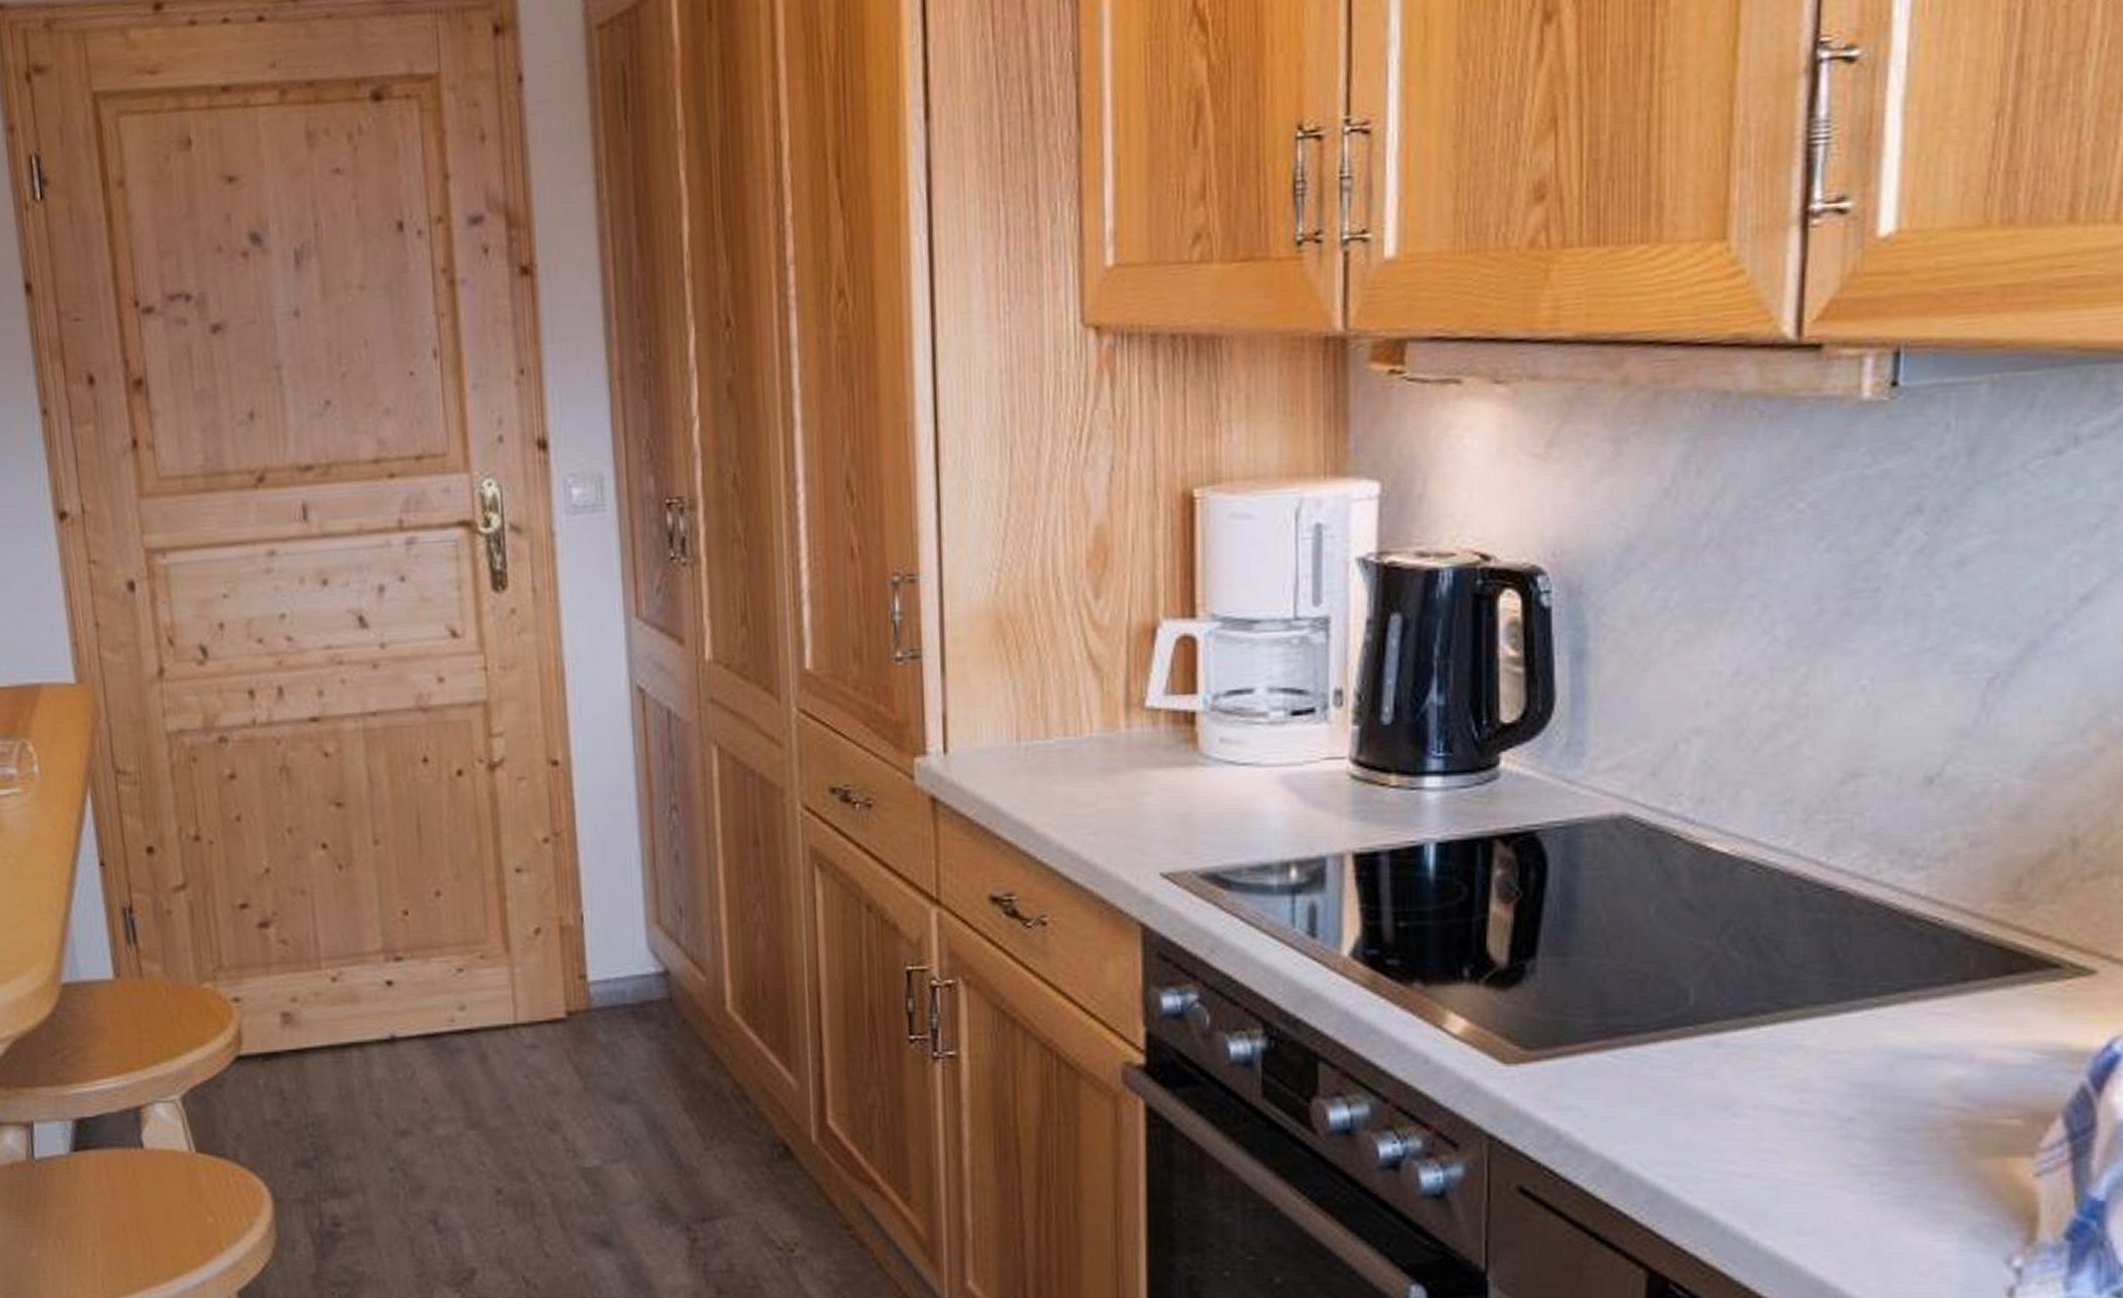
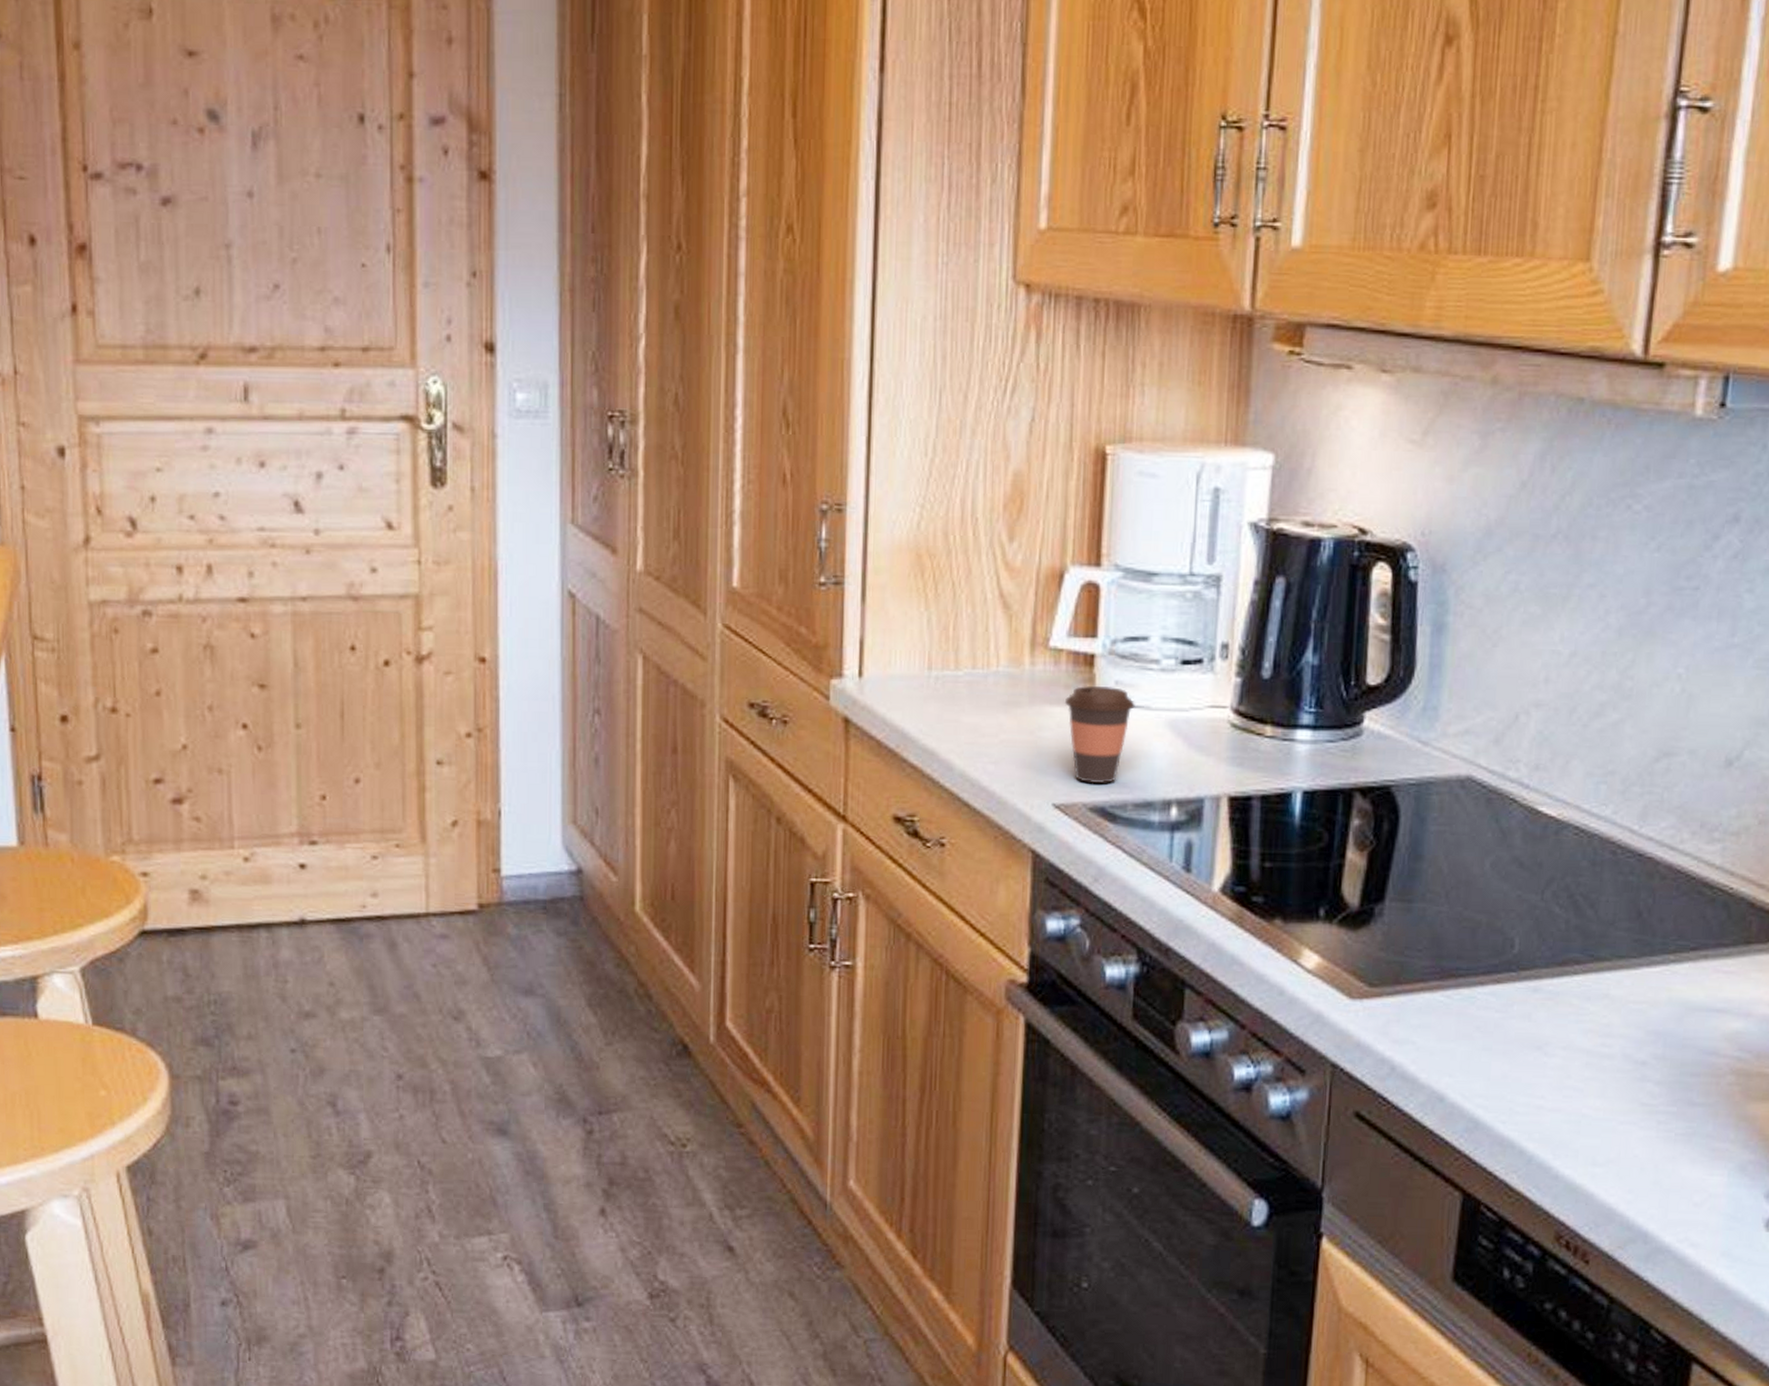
coffee cup: none [1165,745,1243,850] -> present [1064,685,1135,784]

